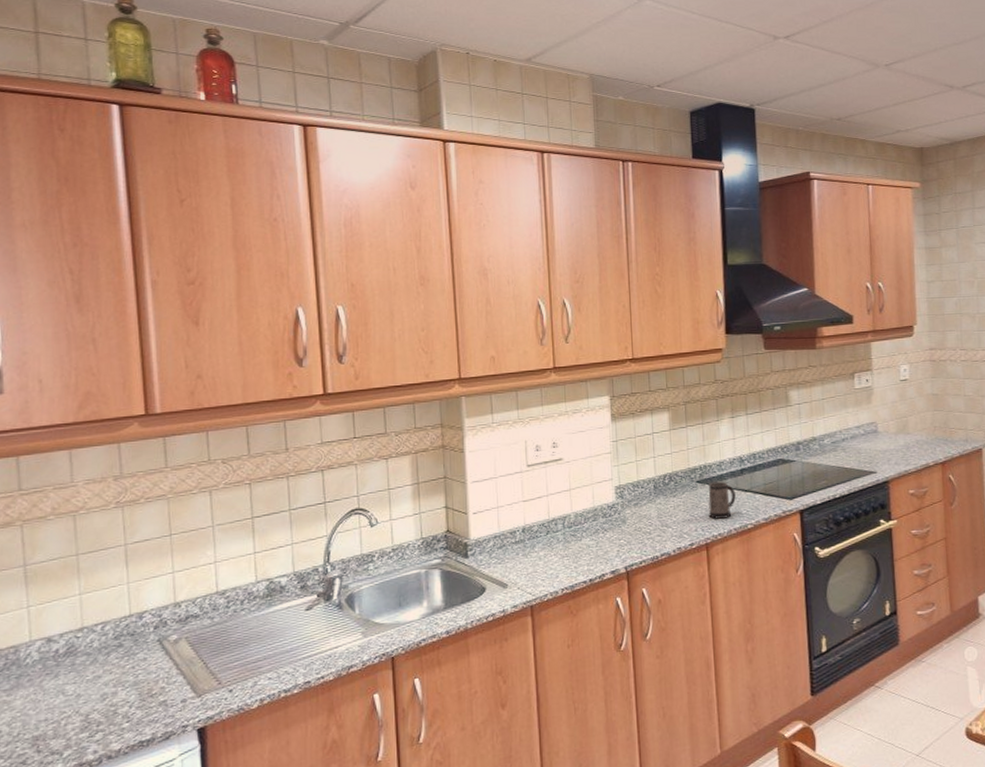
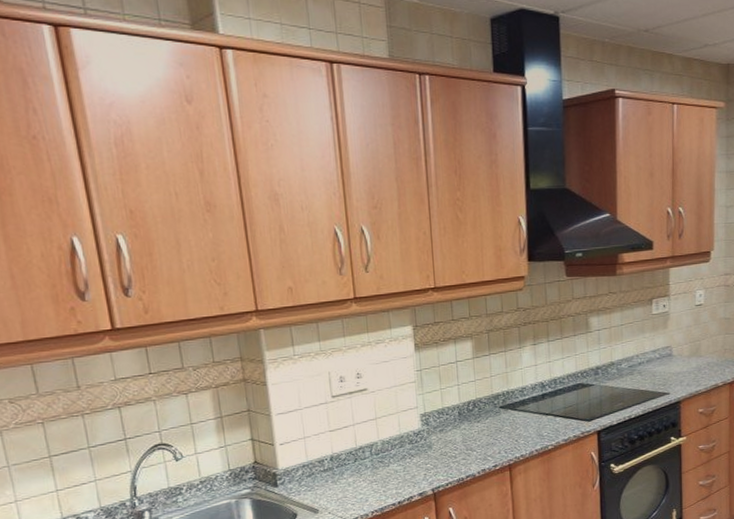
mug: present [708,481,736,519] -> none [511,406,537,442]

